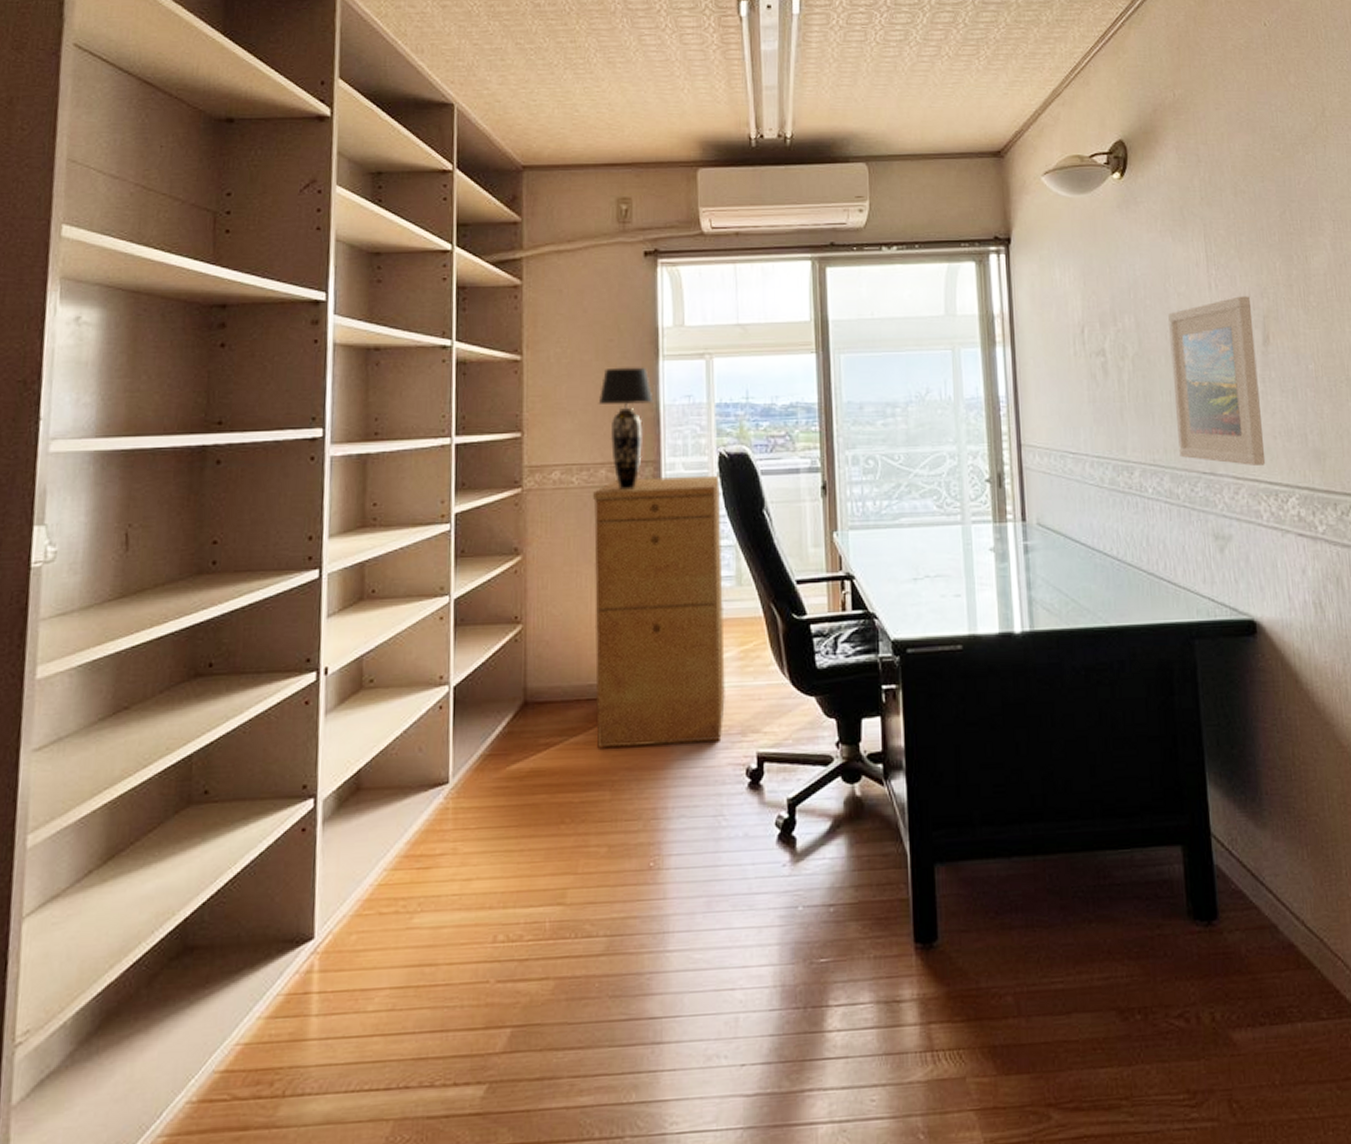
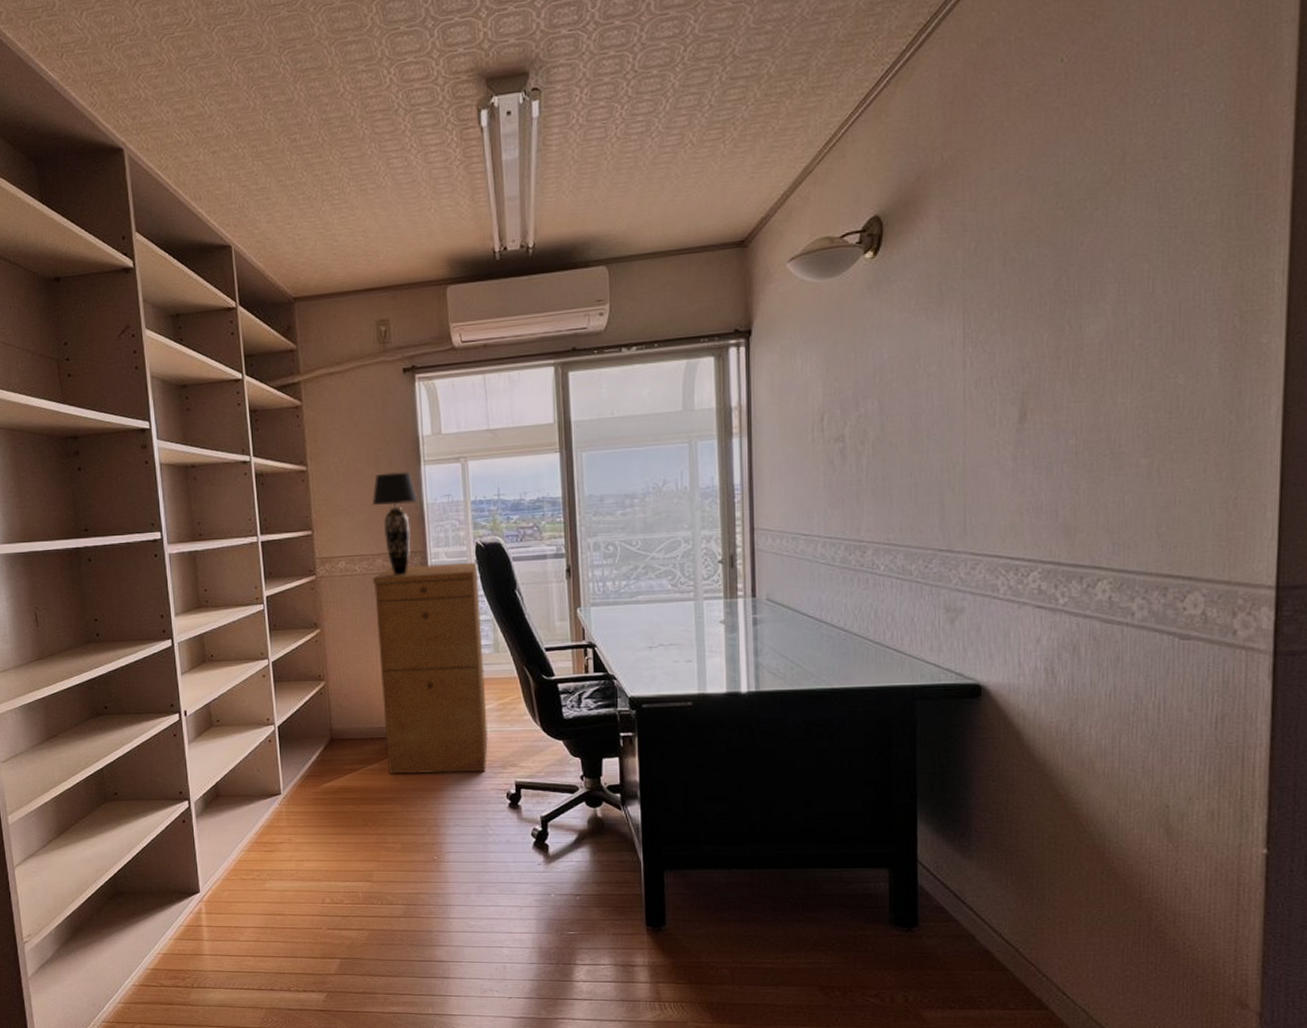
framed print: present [1168,296,1266,465] -> none [915,372,1010,542]

